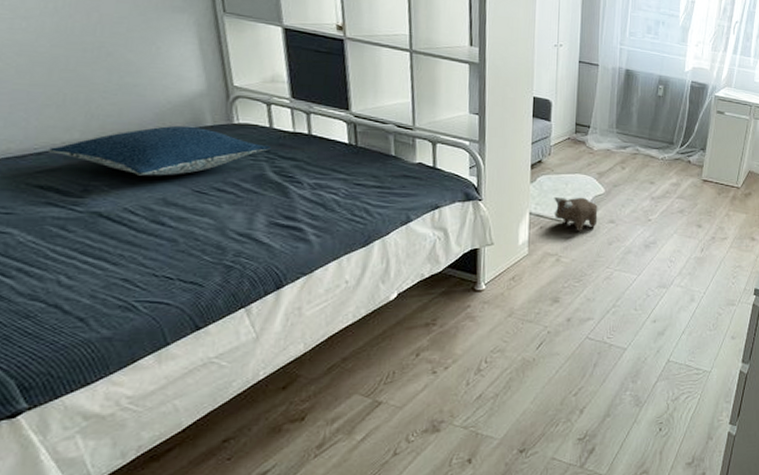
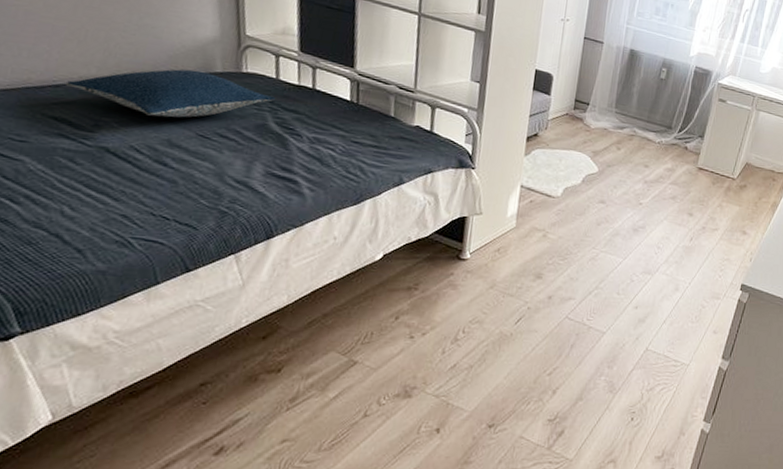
plush toy: present [553,196,598,232] -> none [544,171,590,210]

